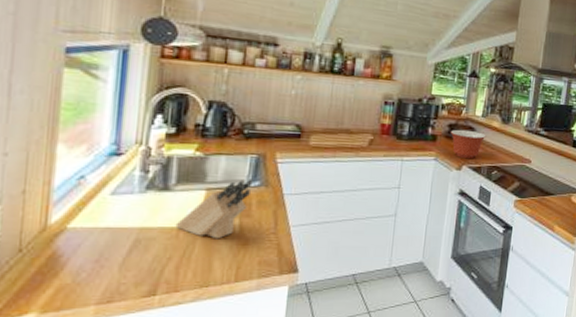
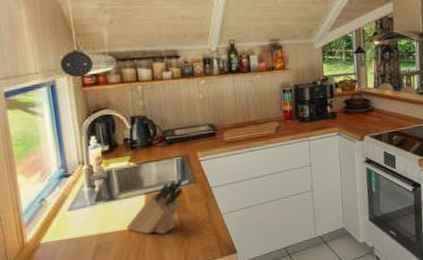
mixing bowl: present [450,129,486,159] -> none [347,102,382,129]

